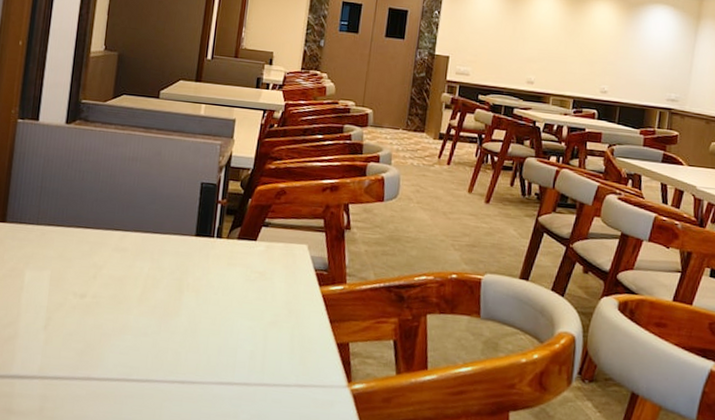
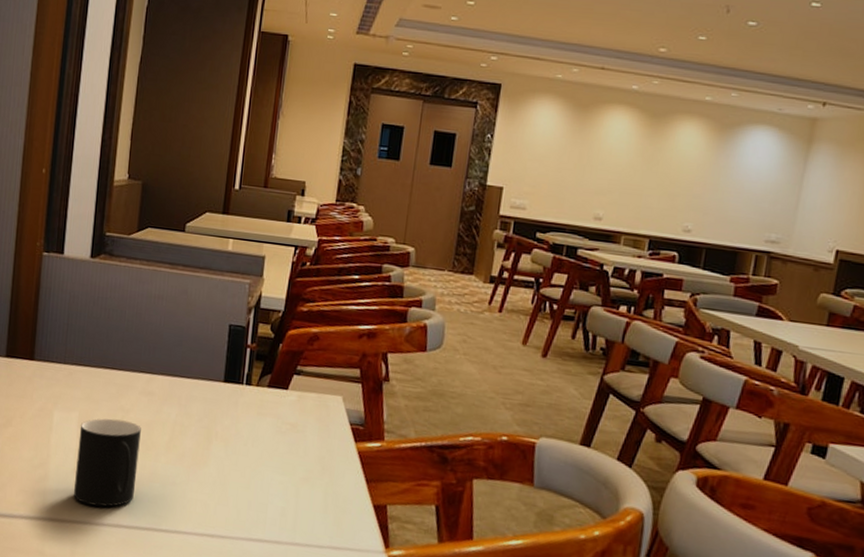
cup: none [44,275,114,361] -> present [74,418,141,507]

